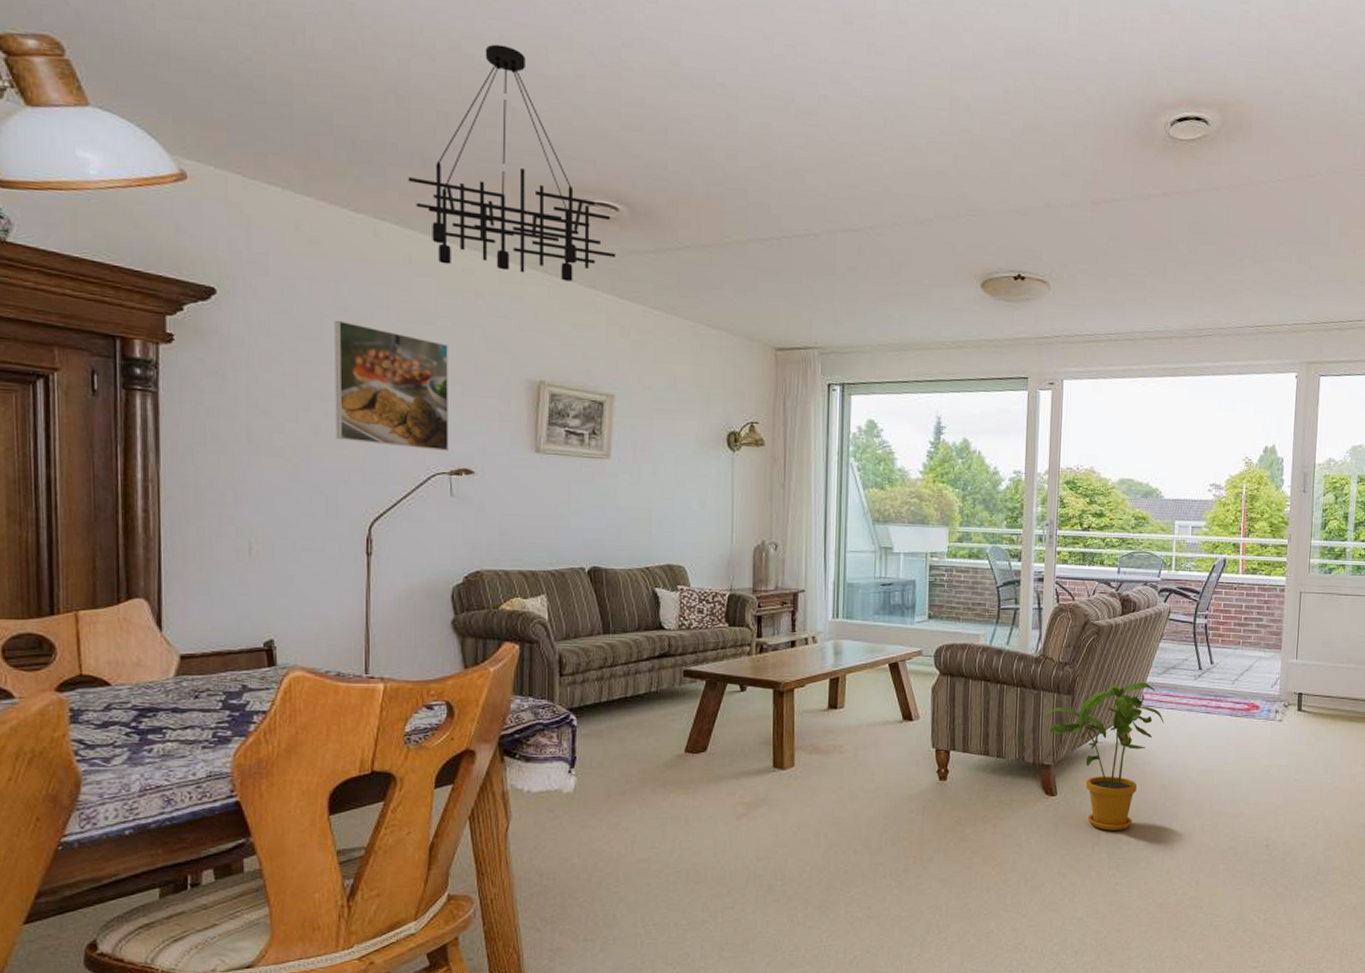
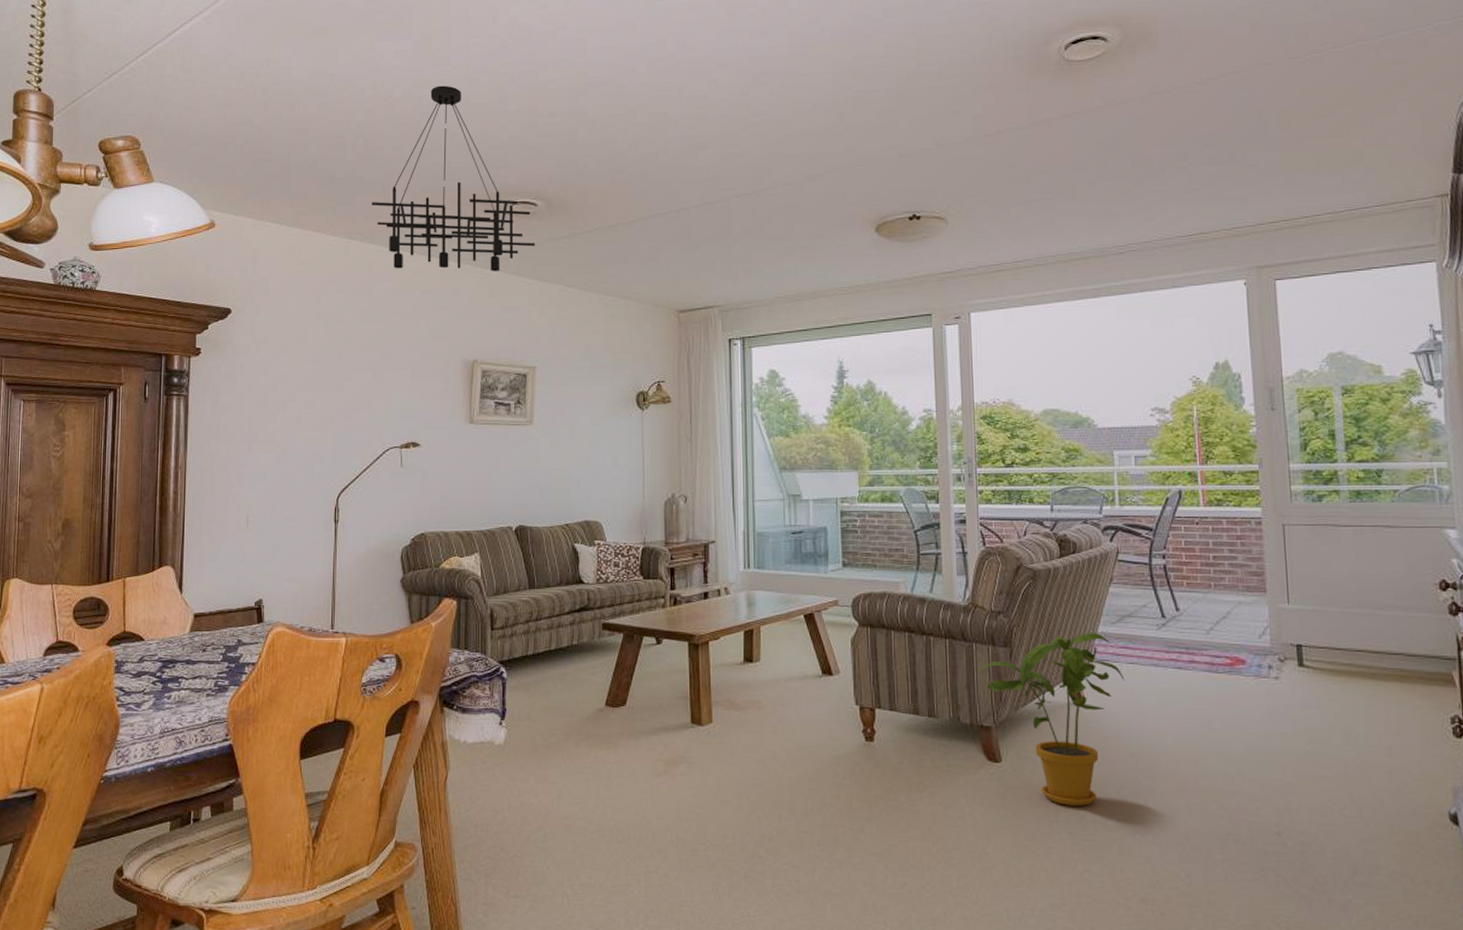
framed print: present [334,320,449,451] -> none [313,324,400,428]

